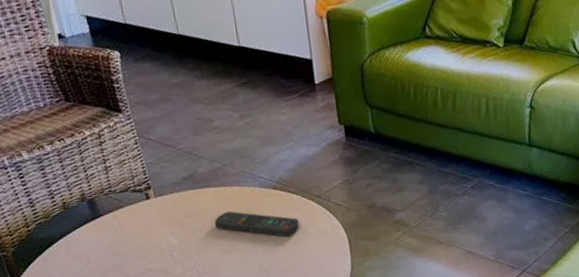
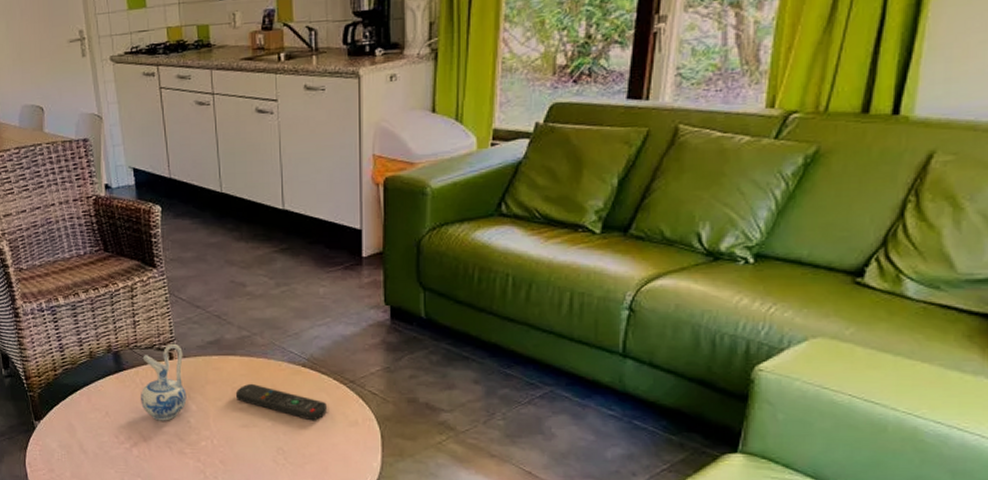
ceramic pitcher: none [118,183,168,260] -> present [141,343,187,421]

